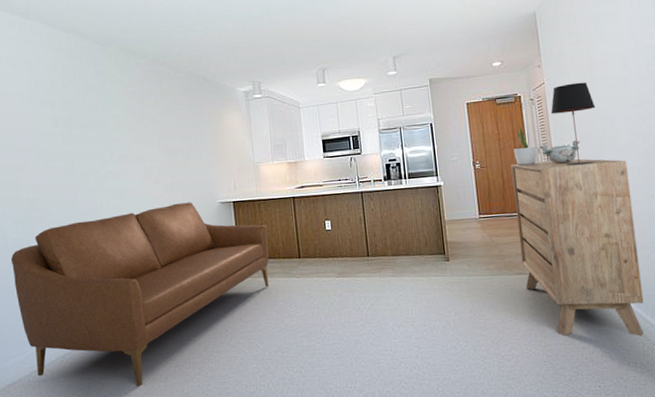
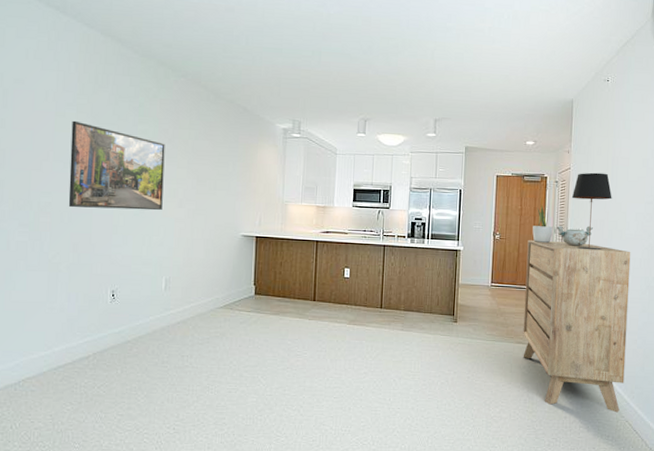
sofa: present [10,202,269,387] -> none [11,230,287,408]
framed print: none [48,116,141,200] -> present [68,120,165,211]

